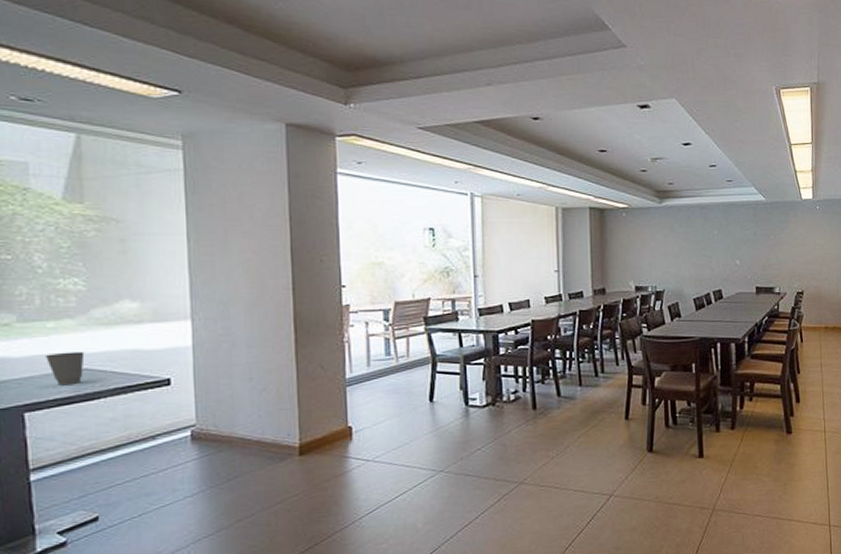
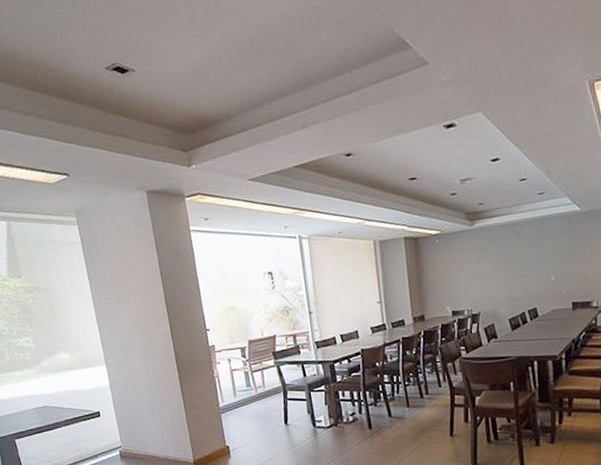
cup: present [46,351,85,386] -> none [20,393,45,419]

